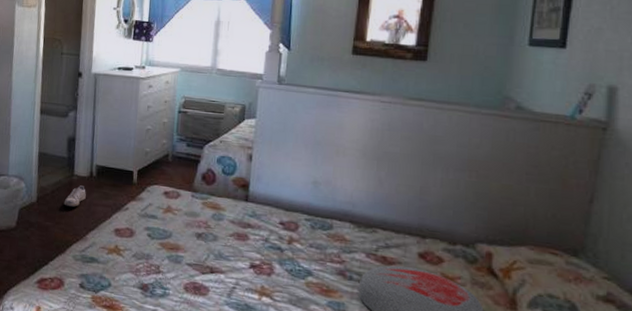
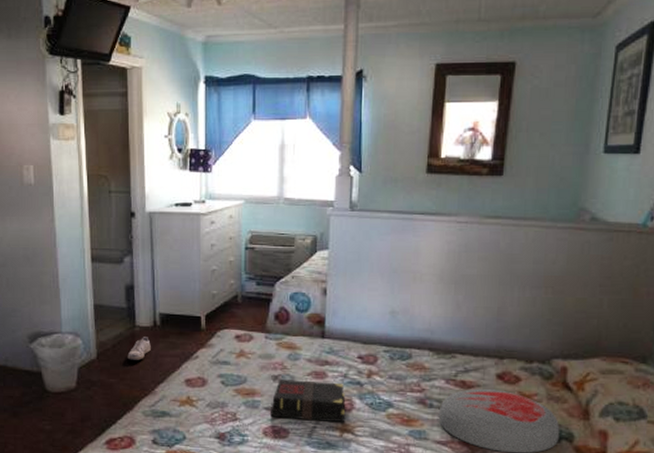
book: none [192,237,265,287] -> present [271,379,346,423]

